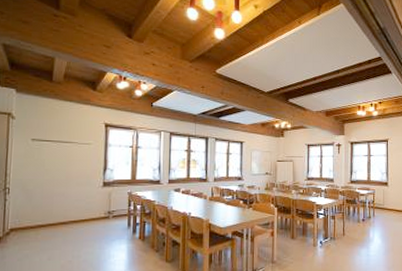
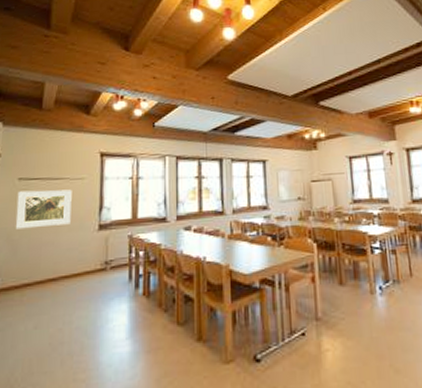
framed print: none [30,150,80,181] -> present [16,189,72,230]

